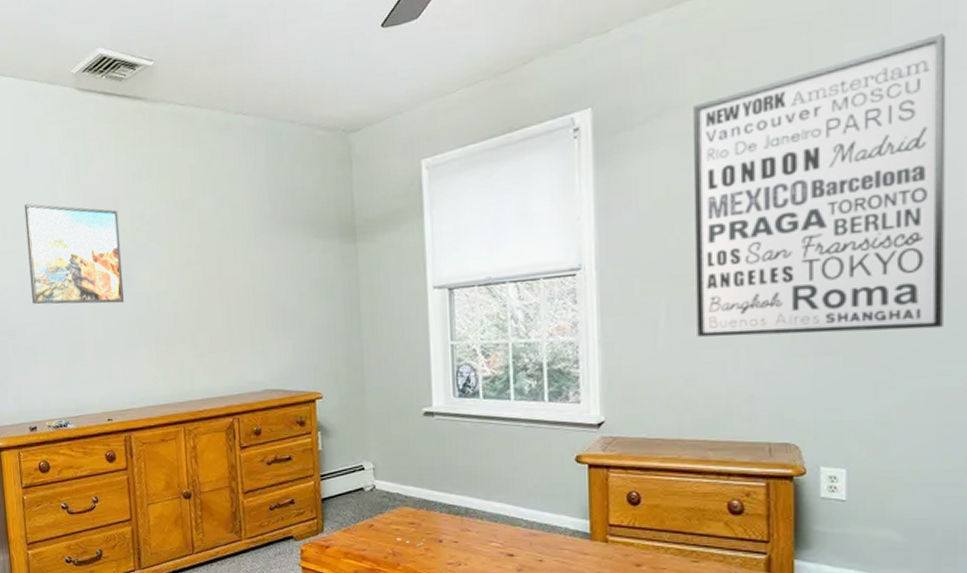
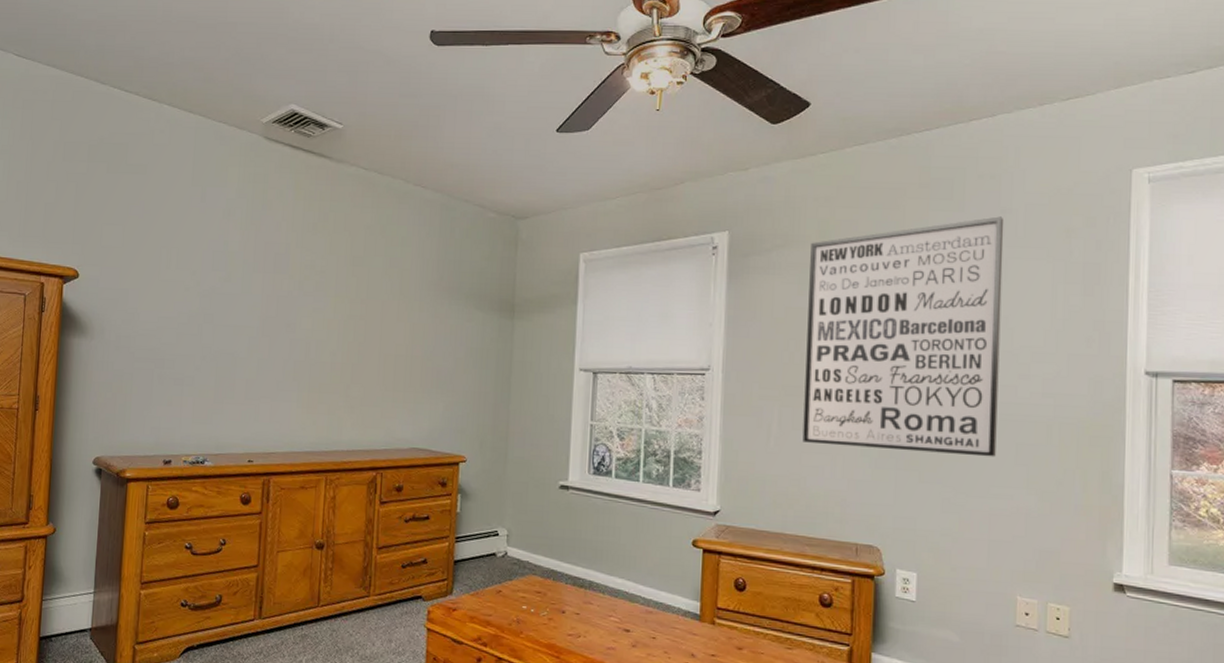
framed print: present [24,204,125,305] -> none [187,238,288,346]

